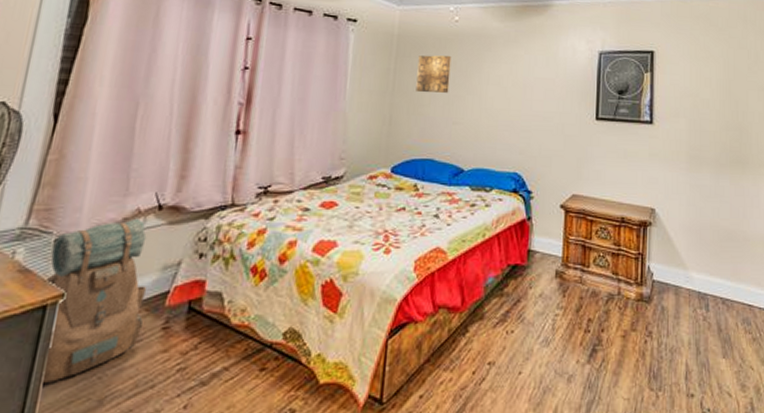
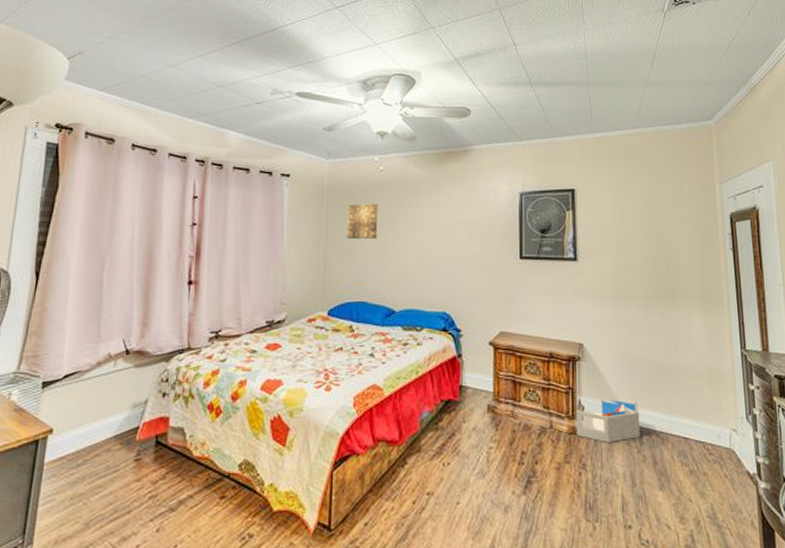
backpack: present [43,218,148,383] -> none [37,362,121,507]
storage bin: none [645,265,707,309] -> present [576,399,641,442]

